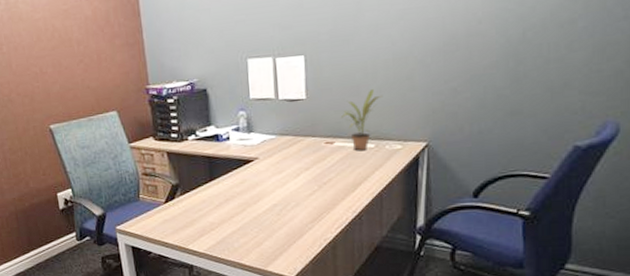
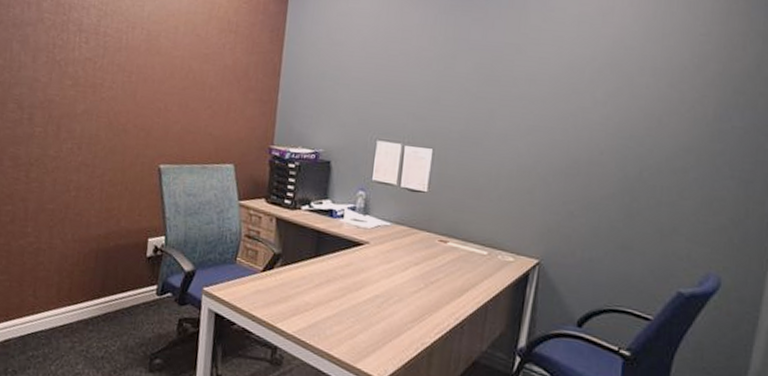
potted plant: present [342,88,383,151] -> none [459,195,503,257]

